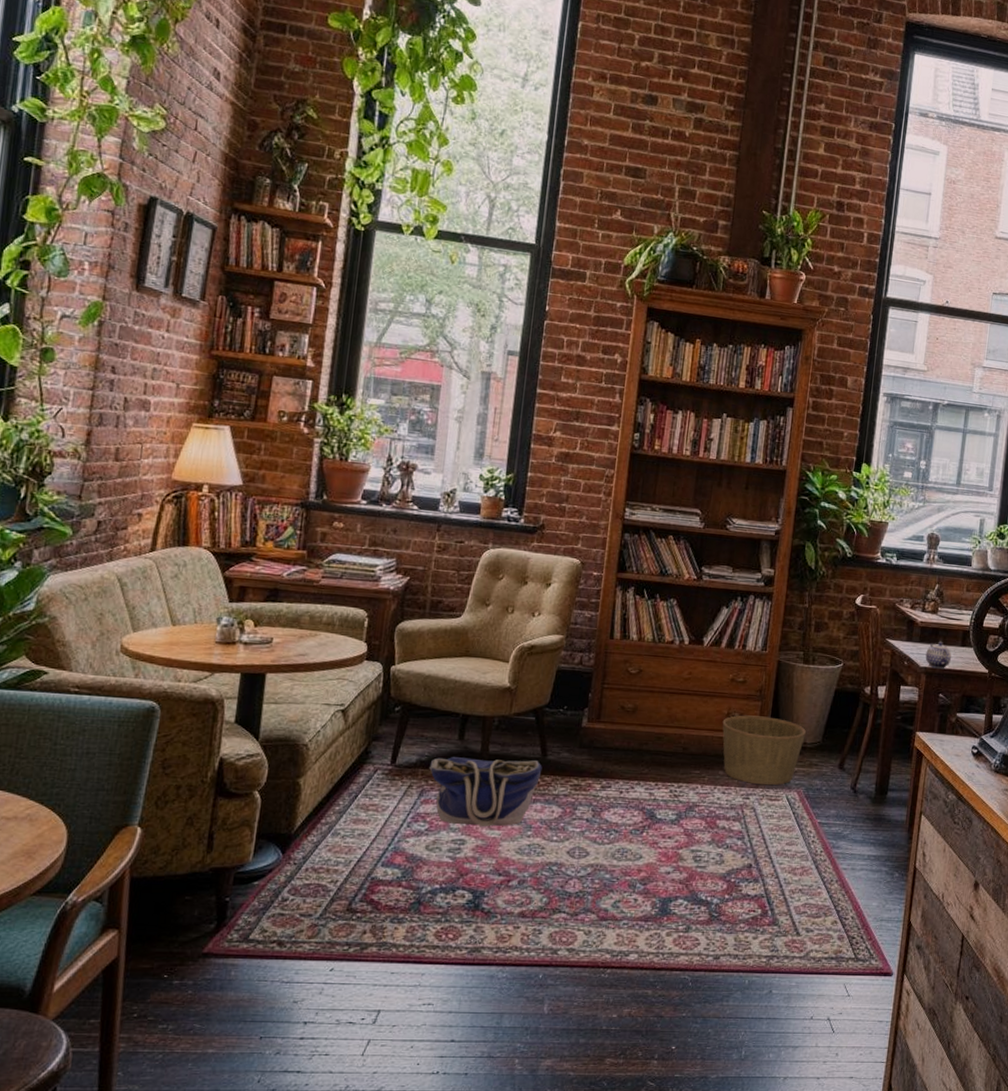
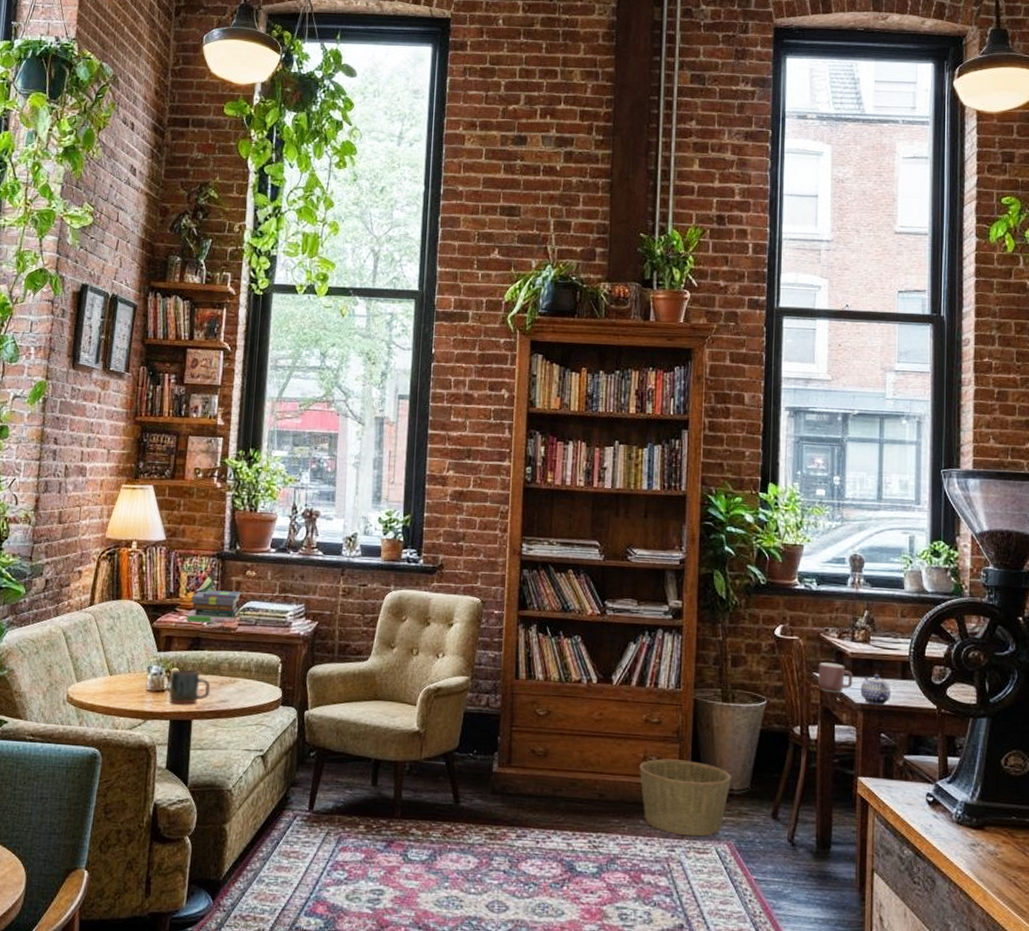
mug: none [240,620,289,658] -> present [168,668,211,705]
books: none [264,540,327,577] -> present [187,590,241,624]
tote bag: present [429,757,542,826] -> none [345,803,456,877]
mug: none [889,630,920,658] -> present [817,662,853,694]

